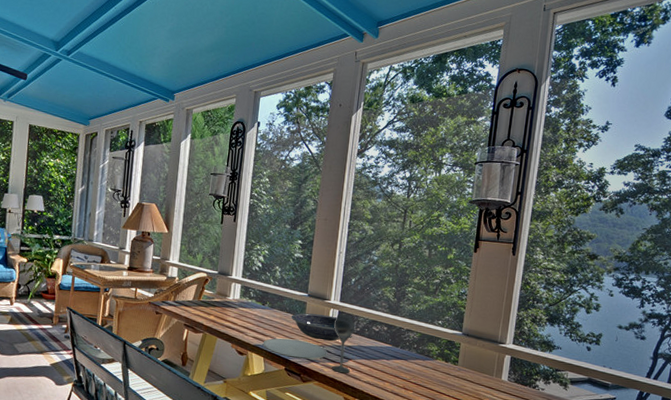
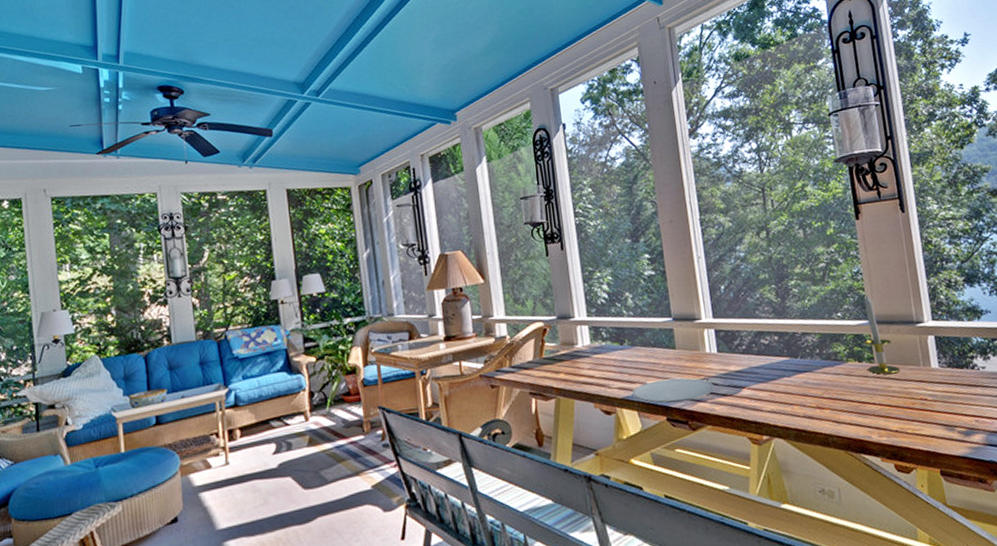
bowl: present [291,313,357,341] -> none [658,338,741,373]
wineglass: present [332,313,355,373] -> none [712,331,748,407]
candle: none [450,311,476,377] -> present [863,294,900,375]

